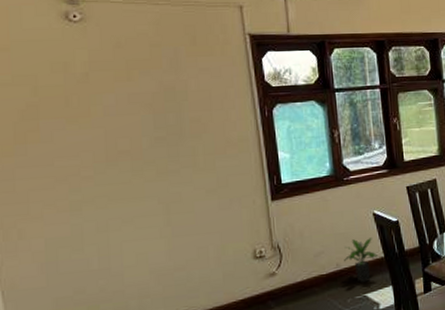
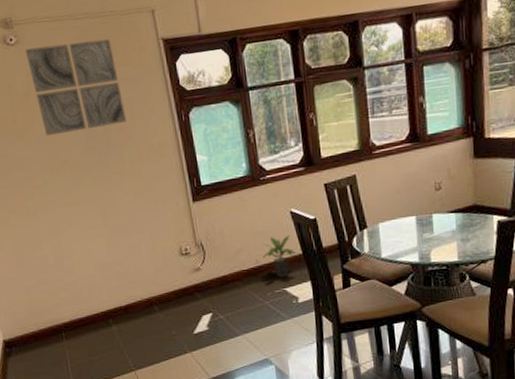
wall art: none [91,27,204,122] -> present [25,38,127,137]

